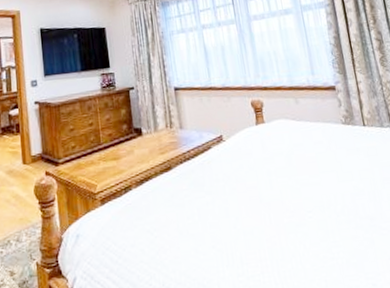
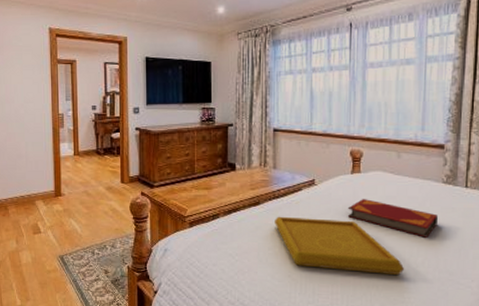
serving tray: none [189,175,326,234] -> present [275,216,404,276]
hardback book: none [259,149,347,183] -> present [347,199,438,238]

